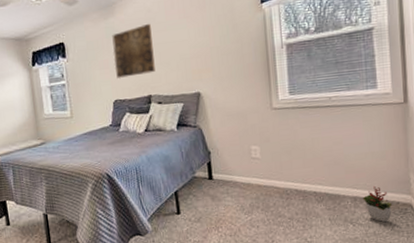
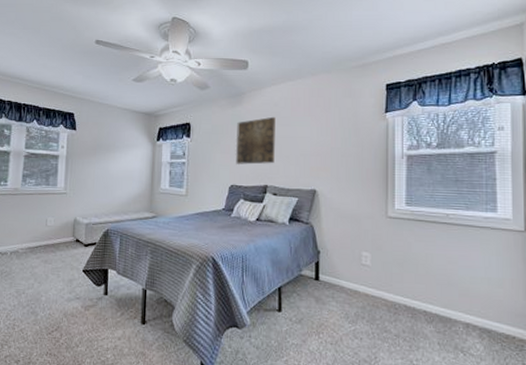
decorative plant: present [362,185,392,223] -> none [475,314,507,357]

